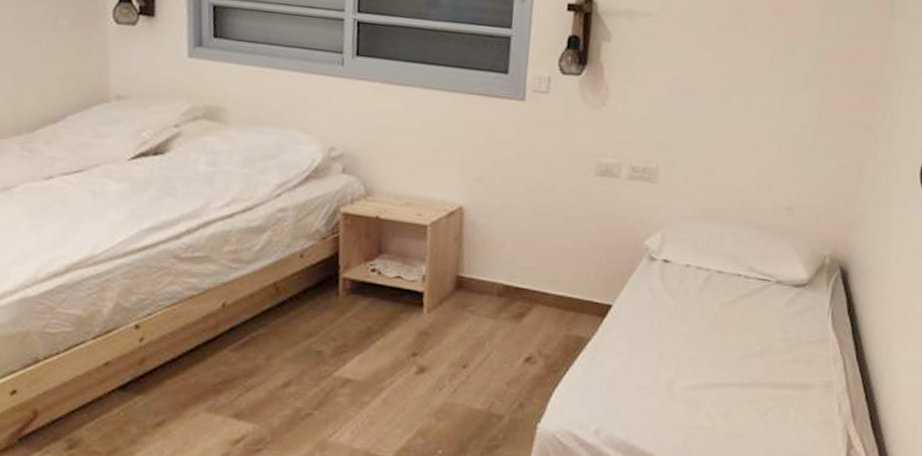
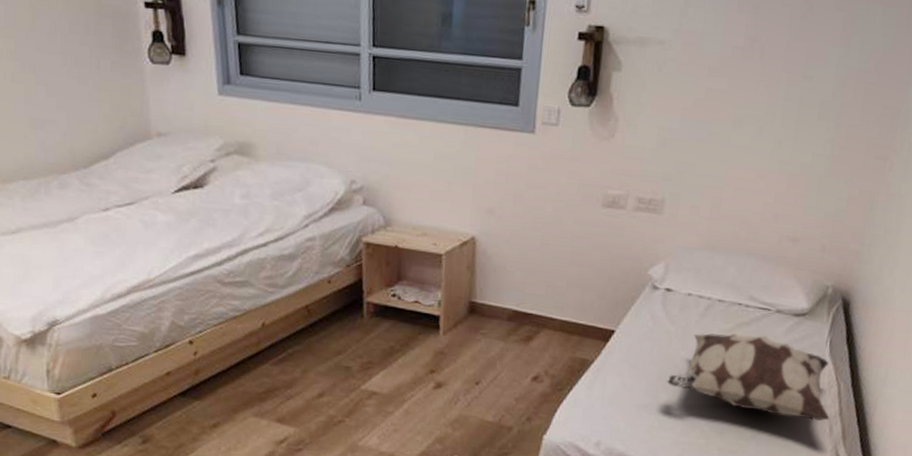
decorative pillow: none [668,306,838,399] -> present [667,333,830,422]

